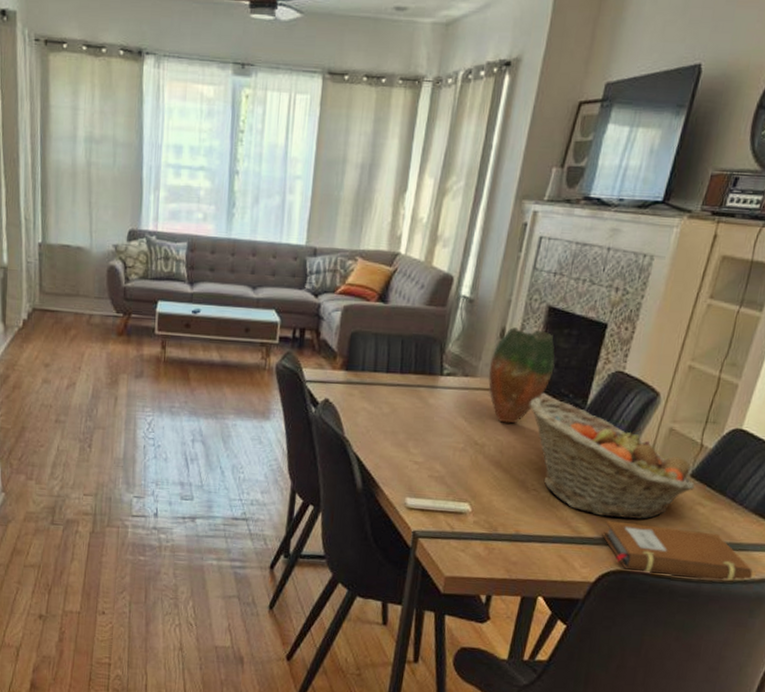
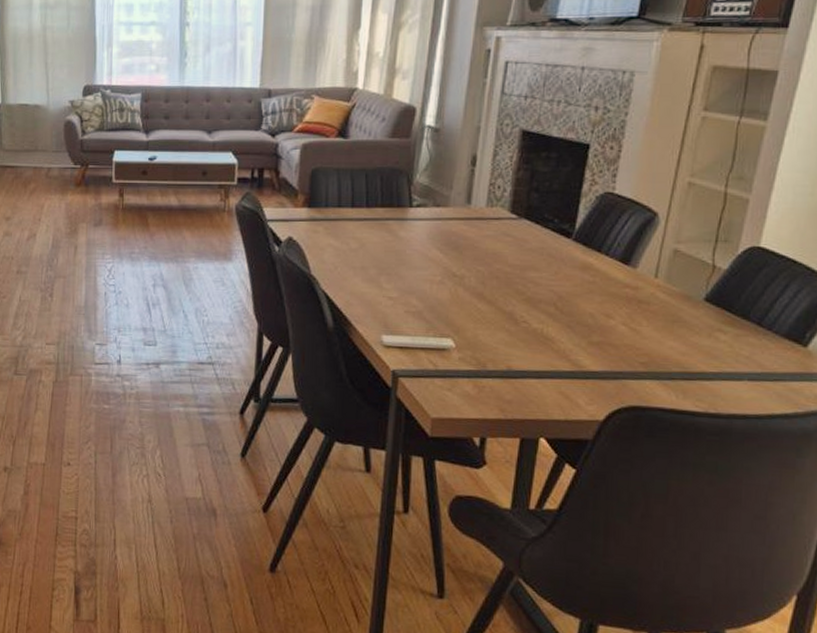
vase: present [488,327,556,424] -> none [462,154,535,253]
fruit basket: present [529,397,695,520] -> none [509,224,711,350]
notebook: present [602,520,753,583] -> none [607,352,795,418]

